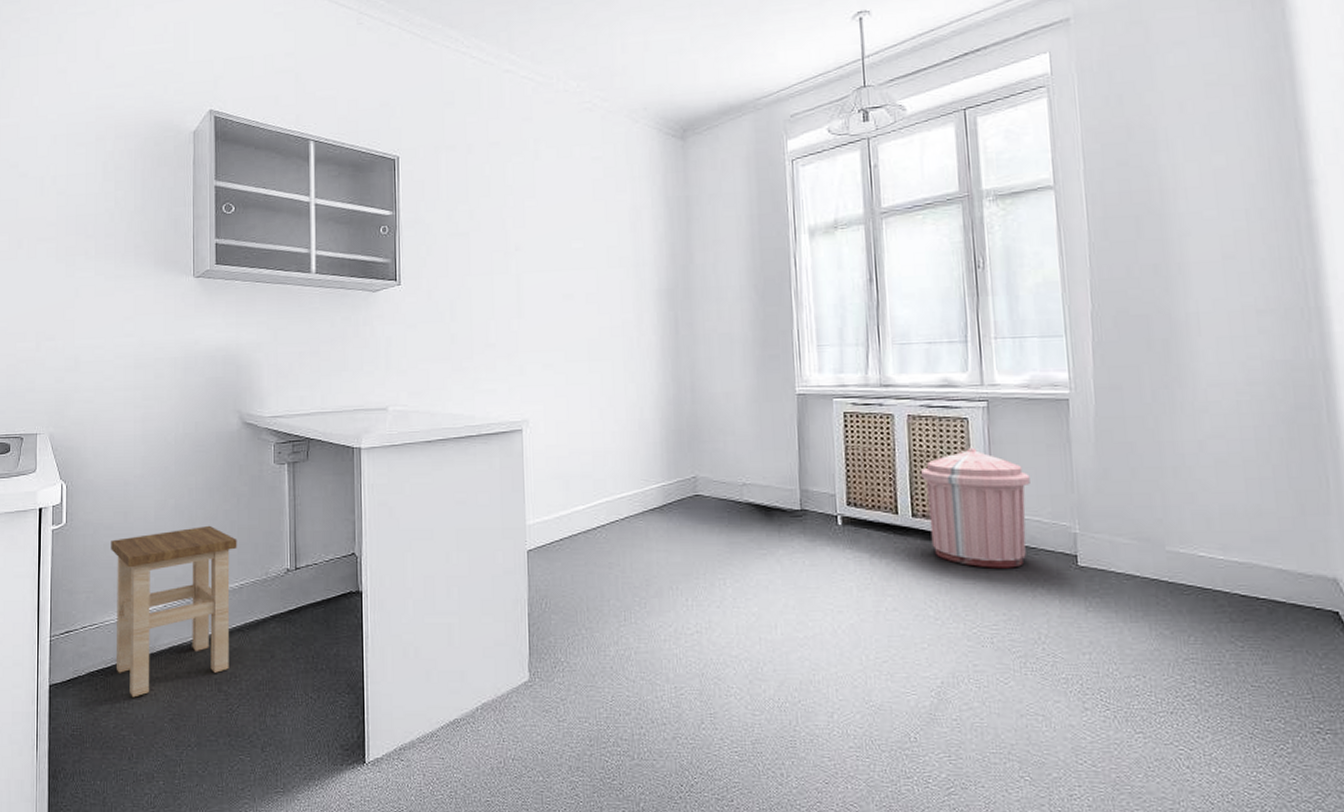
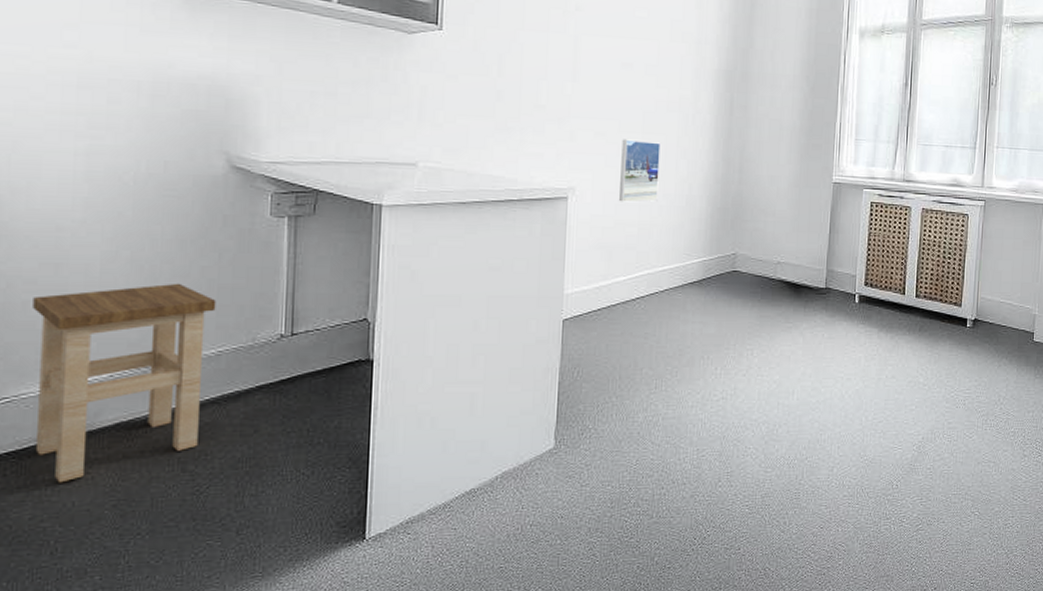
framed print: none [569,368,610,431] -> present [619,139,661,203]
trash can: present [920,447,1030,568] -> none [926,239,1008,343]

